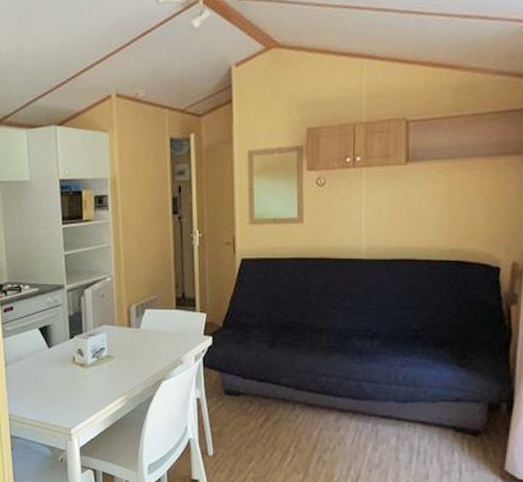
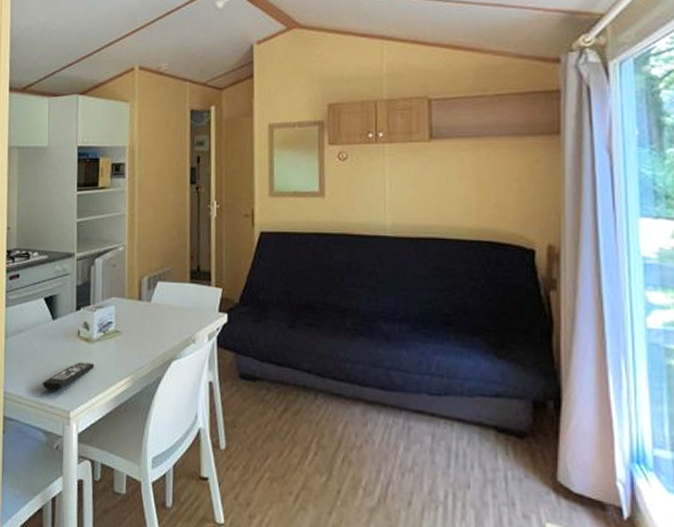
remote control: none [44,385,91,412] -> present [43,362,95,391]

